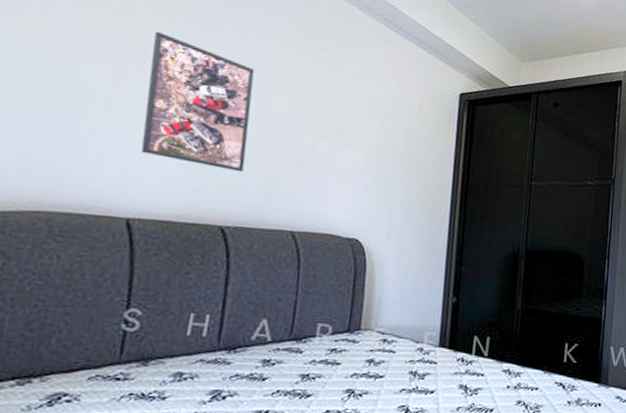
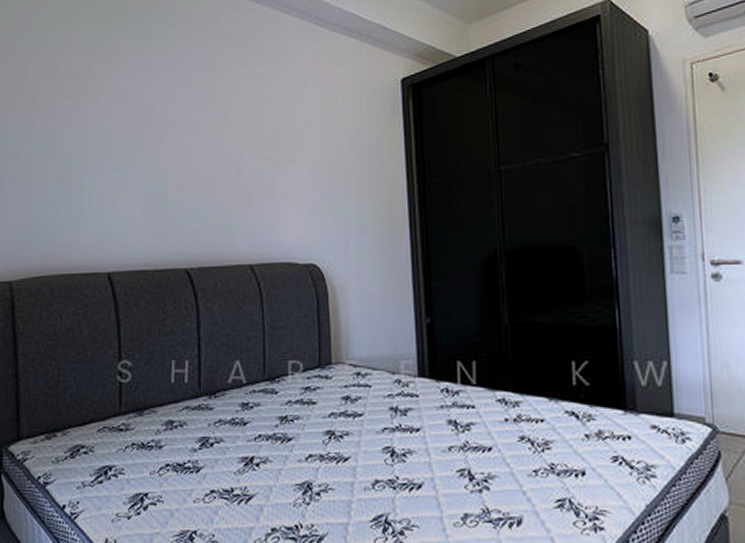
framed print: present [141,31,255,172] -> none [106,85,199,211]

